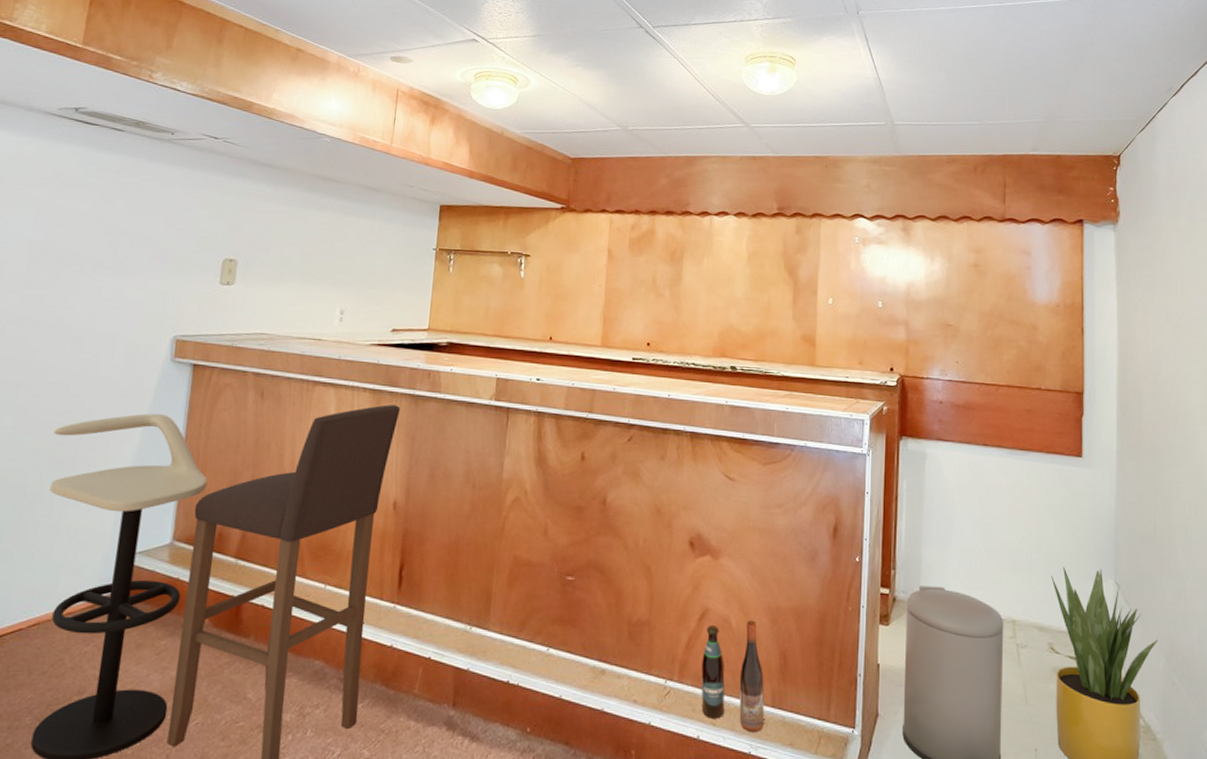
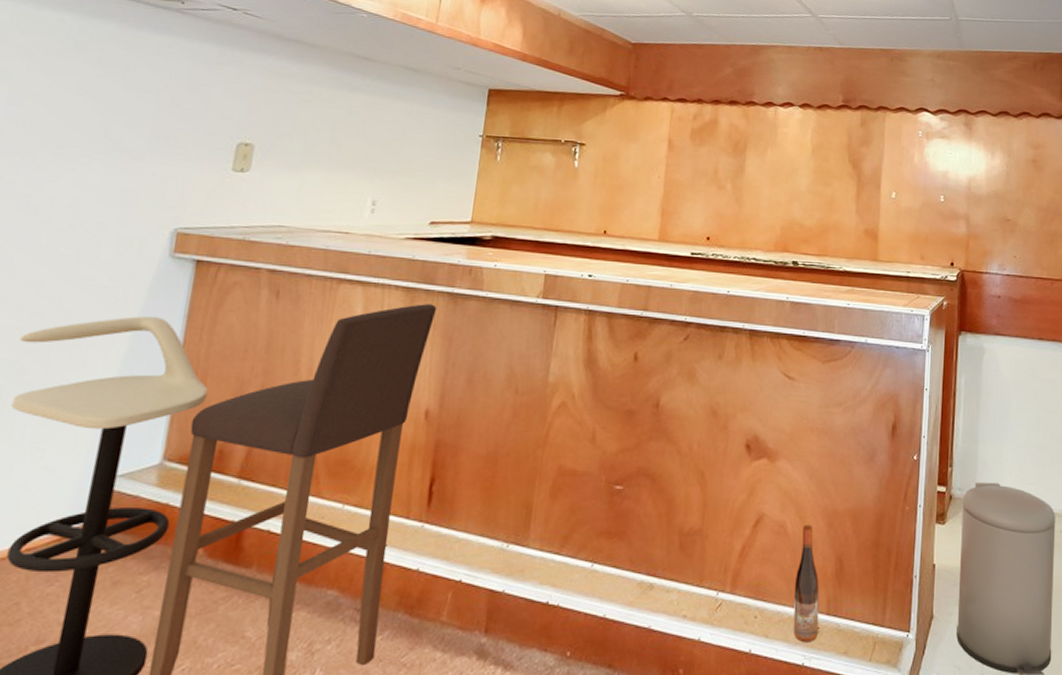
bottle: present [701,625,725,719] -> none [754,532,779,631]

